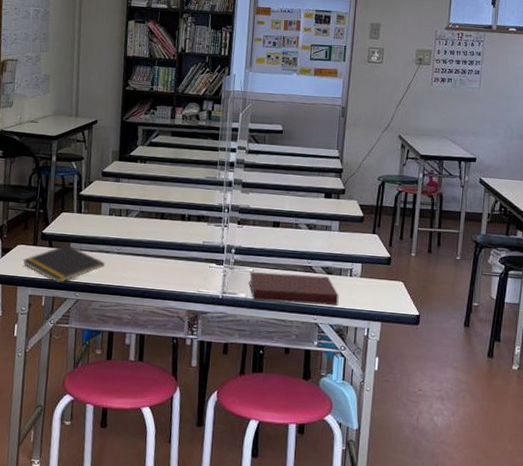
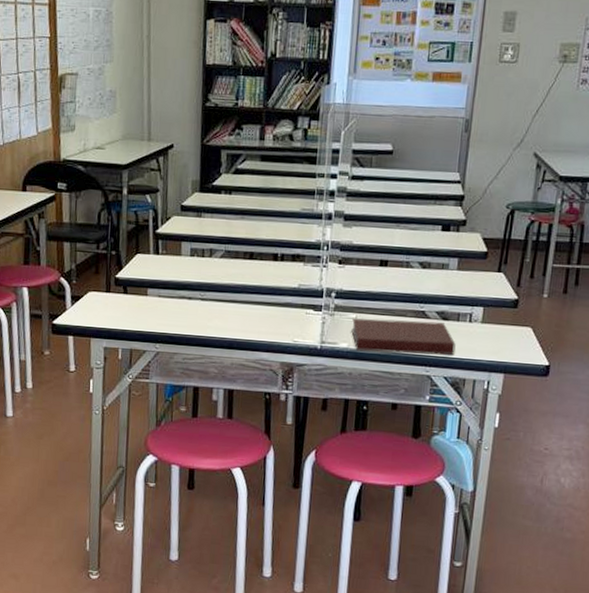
notepad: present [23,244,106,283] -> none [95,290,188,334]

